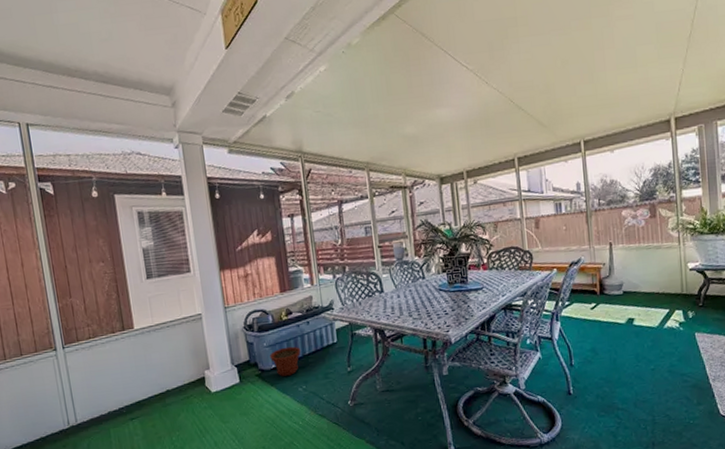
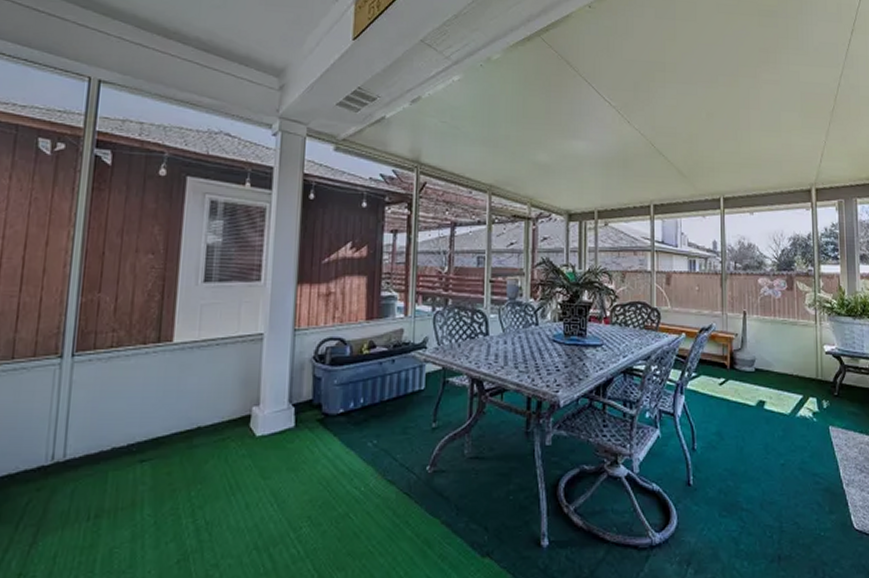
plant pot: present [270,346,301,376] -> none [339,388,379,425]

